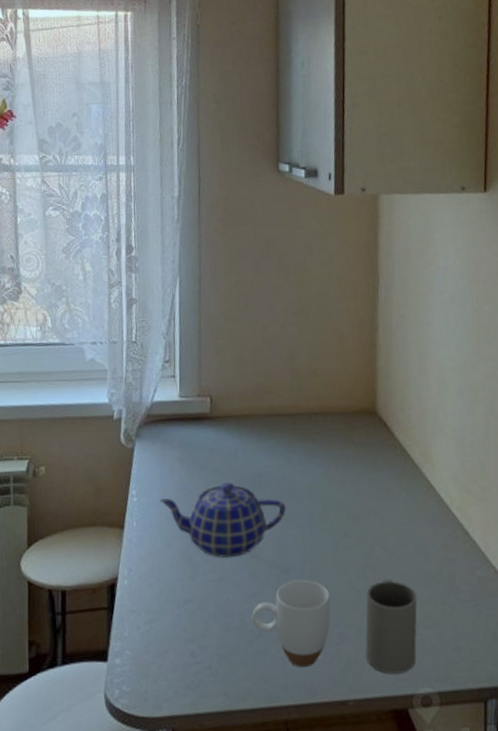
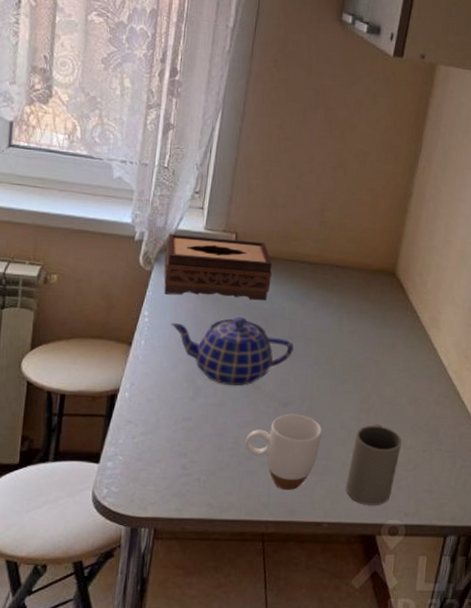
tissue box: none [144,401,252,469] -> present [164,233,272,301]

